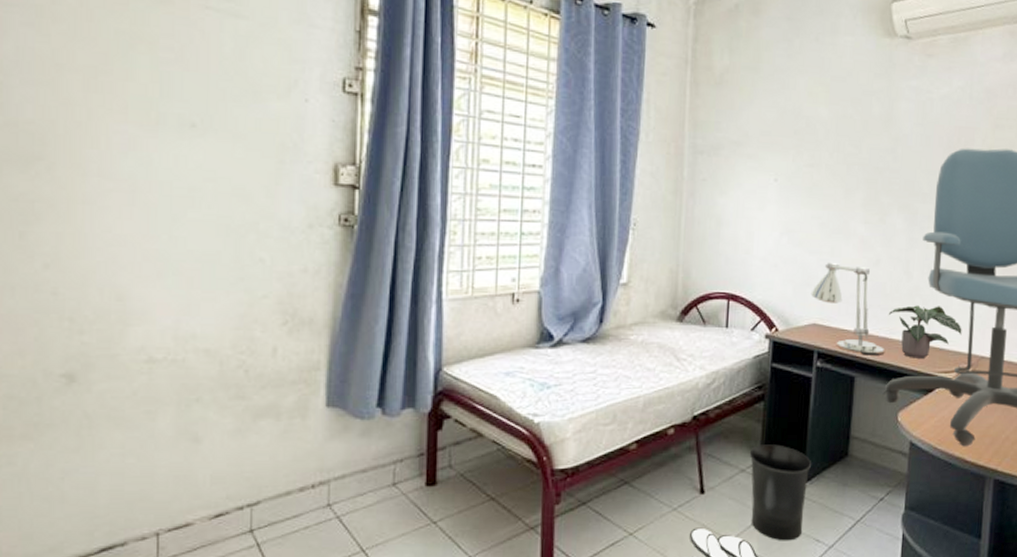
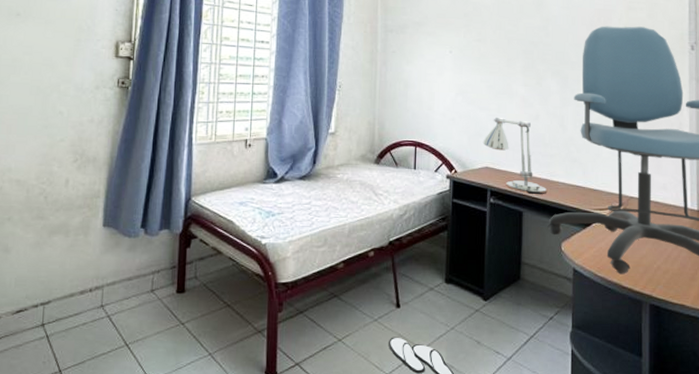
waste bin: present [749,444,811,541] -> none [436,267,489,352]
potted plant: present [889,305,962,358] -> none [549,153,612,197]

